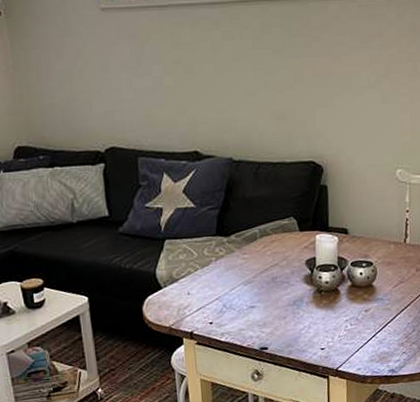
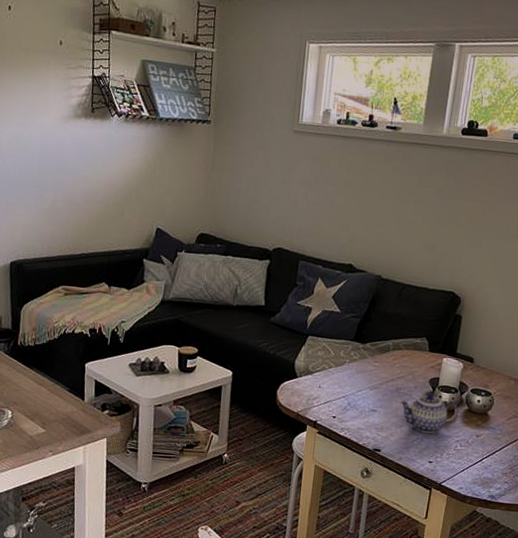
teapot: none [278,275,342,320] -> present [399,392,458,434]

